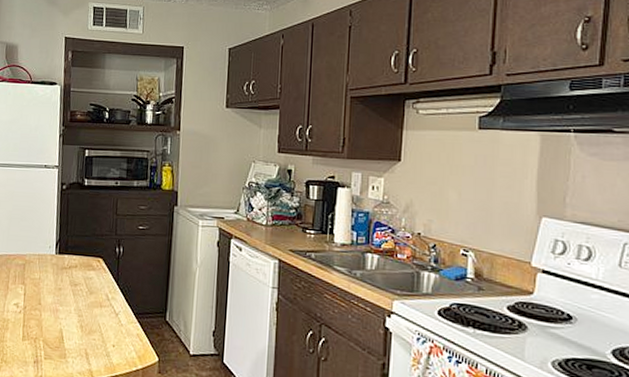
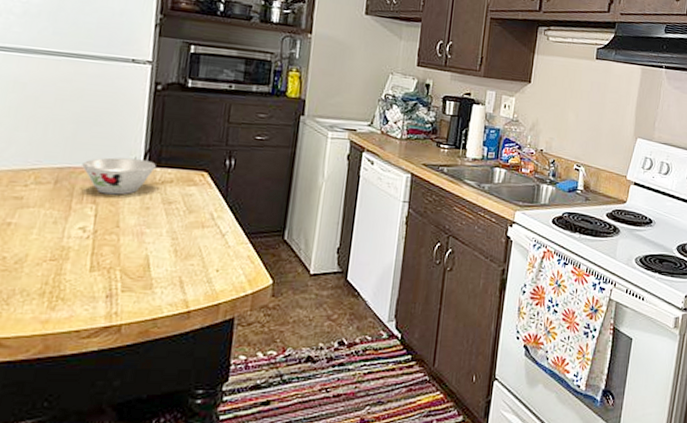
bowl: none [14,246,64,278] -> present [82,157,156,195]

